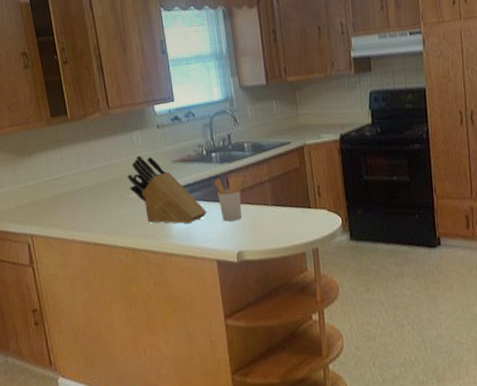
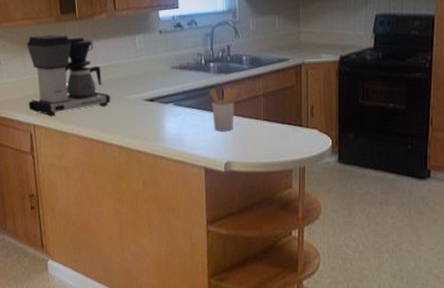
coffee maker: none [16,138,112,224] -> present [26,35,111,116]
knife block: present [127,156,207,224] -> none [126,59,200,130]

